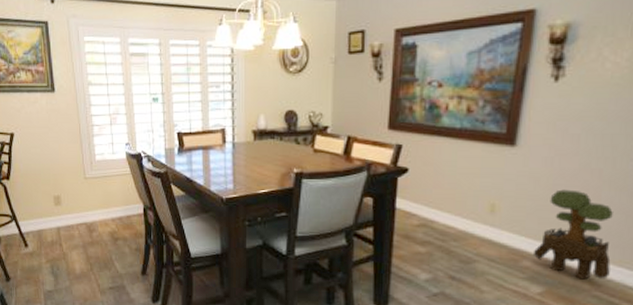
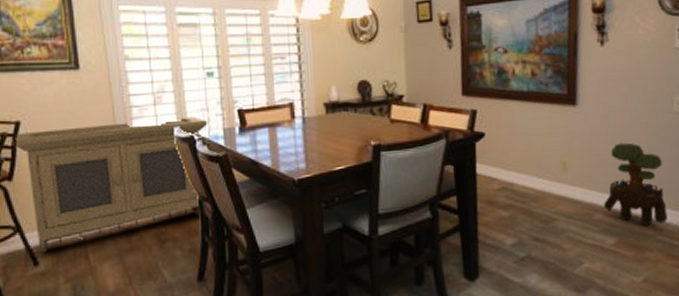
storage cabinet: none [9,136,152,238] -> present [13,116,208,252]

